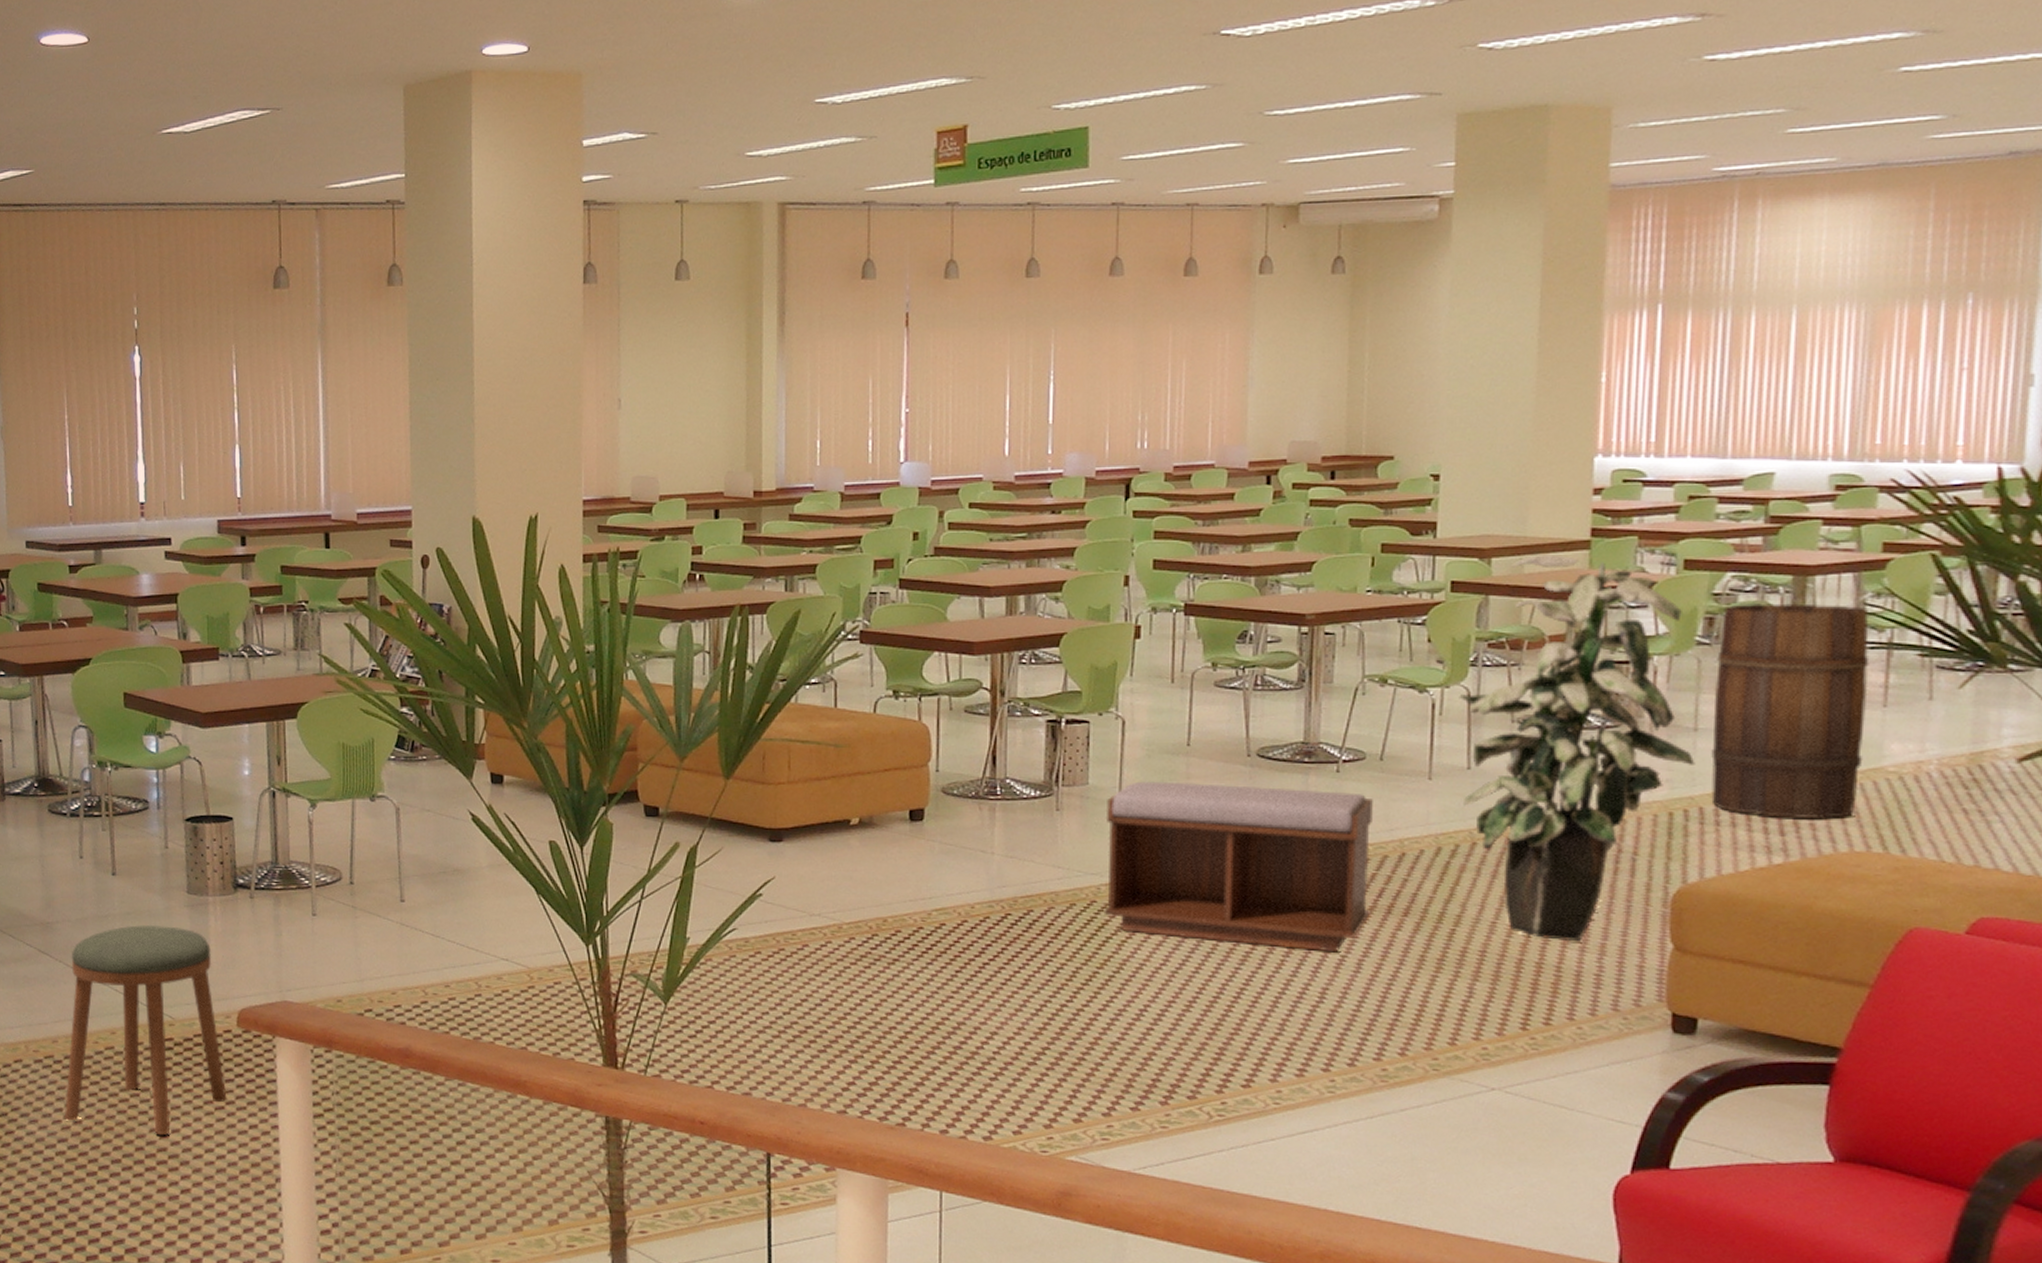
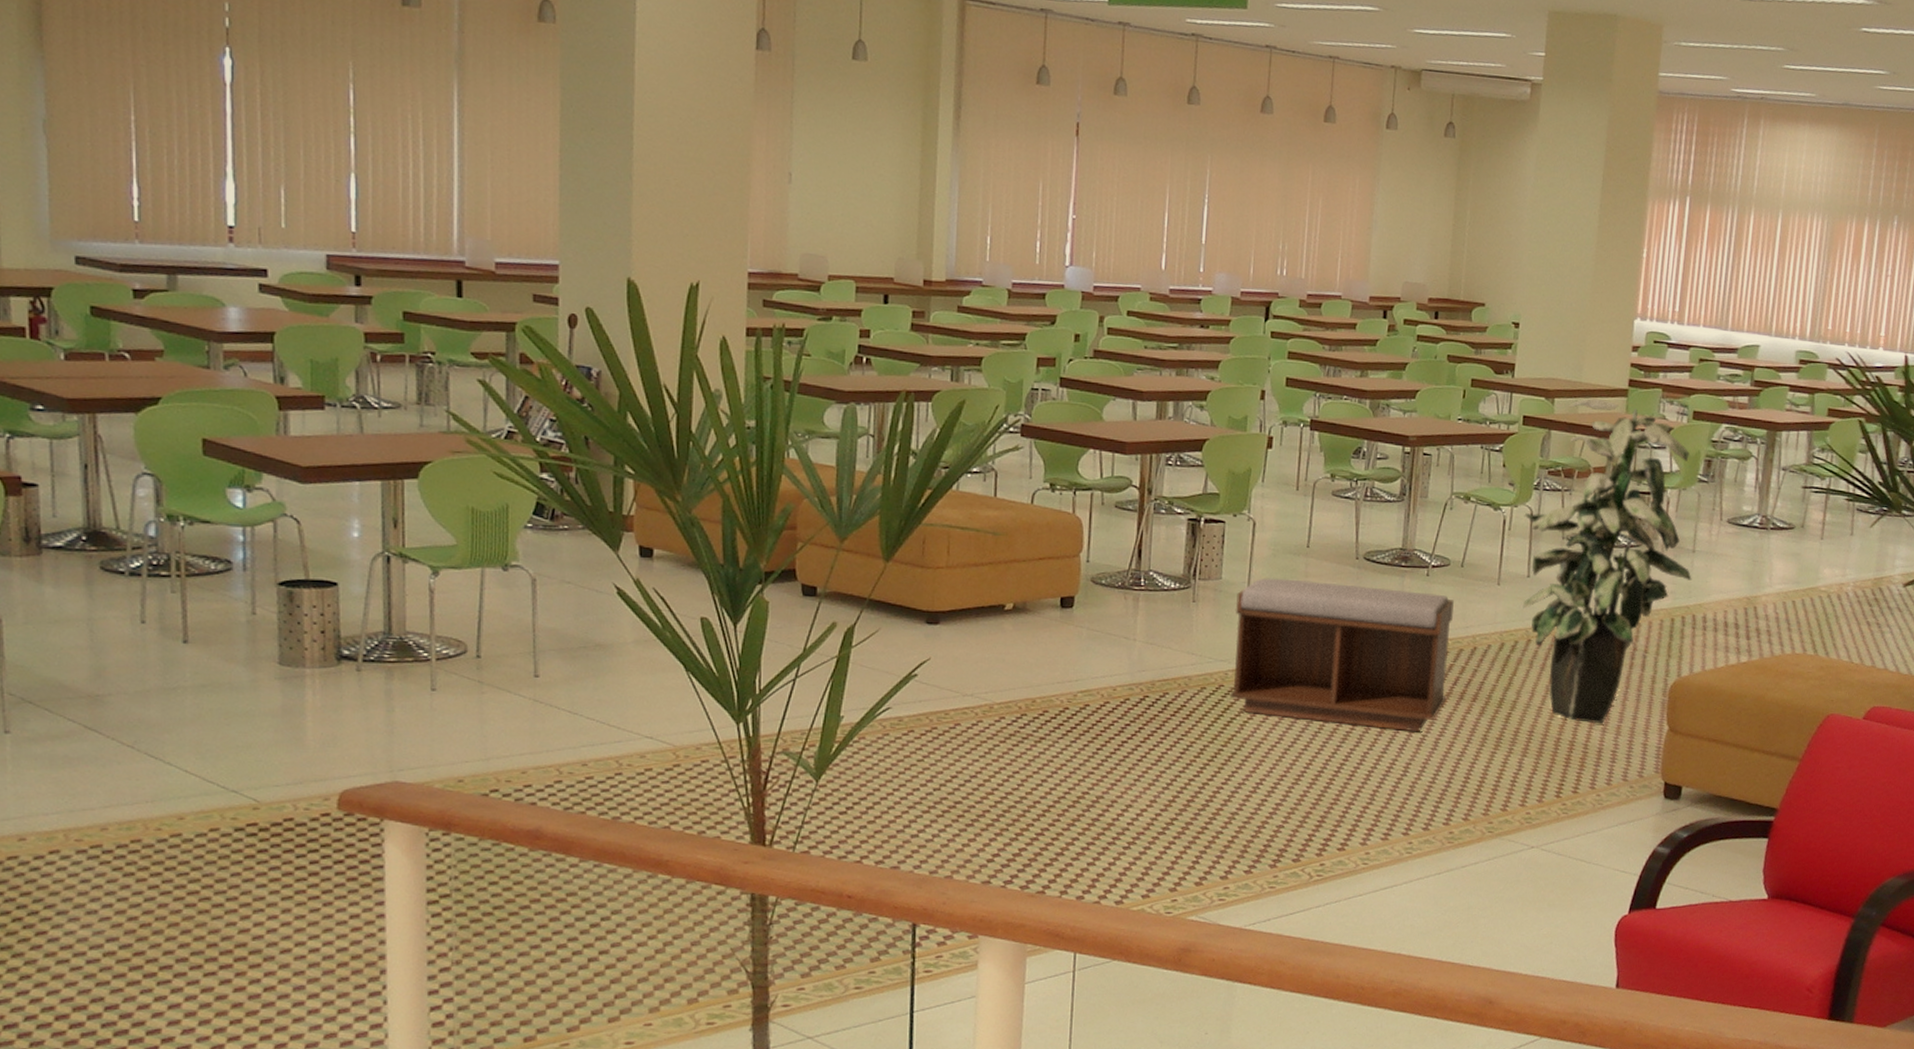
stool: present [64,924,227,1135] -> none [114,698,323,929]
wooden barrel: present [1711,602,1870,820] -> none [1701,449,1815,628]

